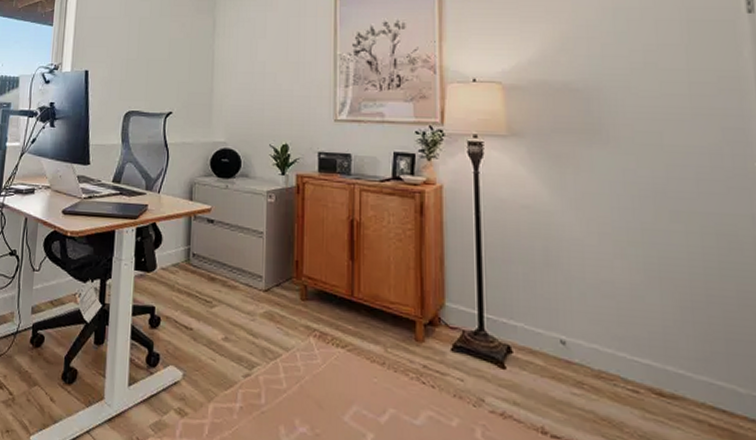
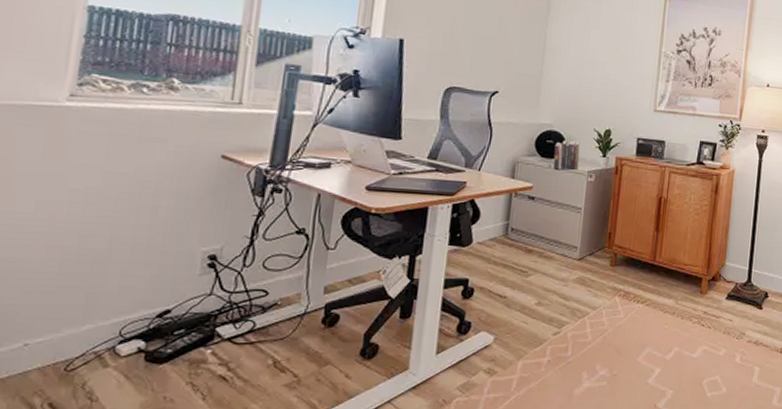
books: none [230,157,257,191] -> present [553,140,580,171]

